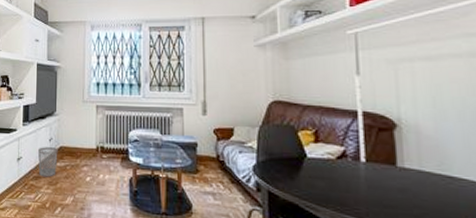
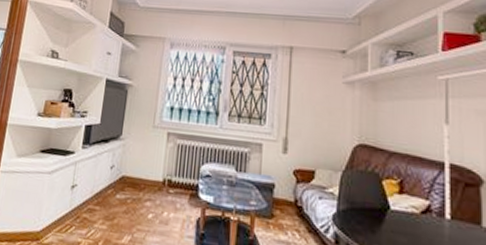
wastebasket: present [37,147,58,177] -> none [94,174,120,211]

